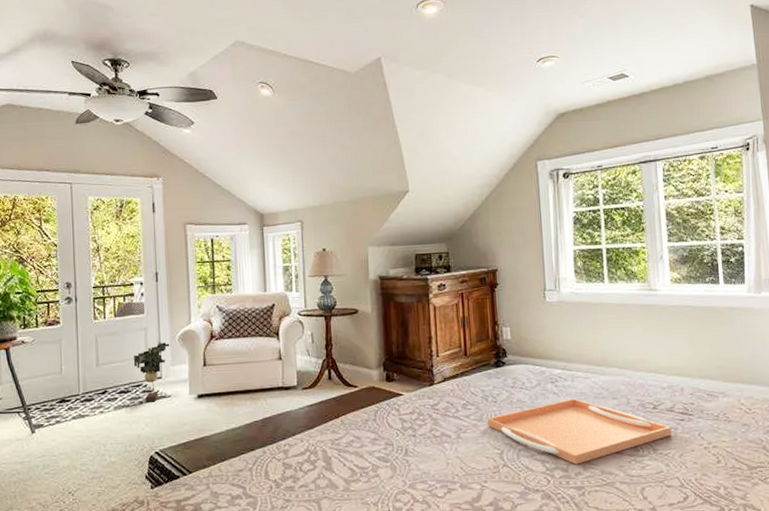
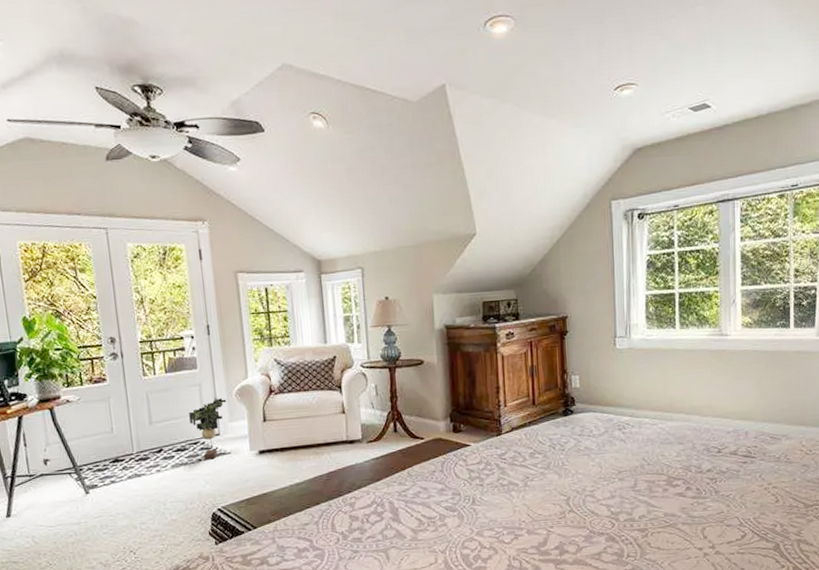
serving tray: present [487,398,671,465] -> none [555,444,734,508]

